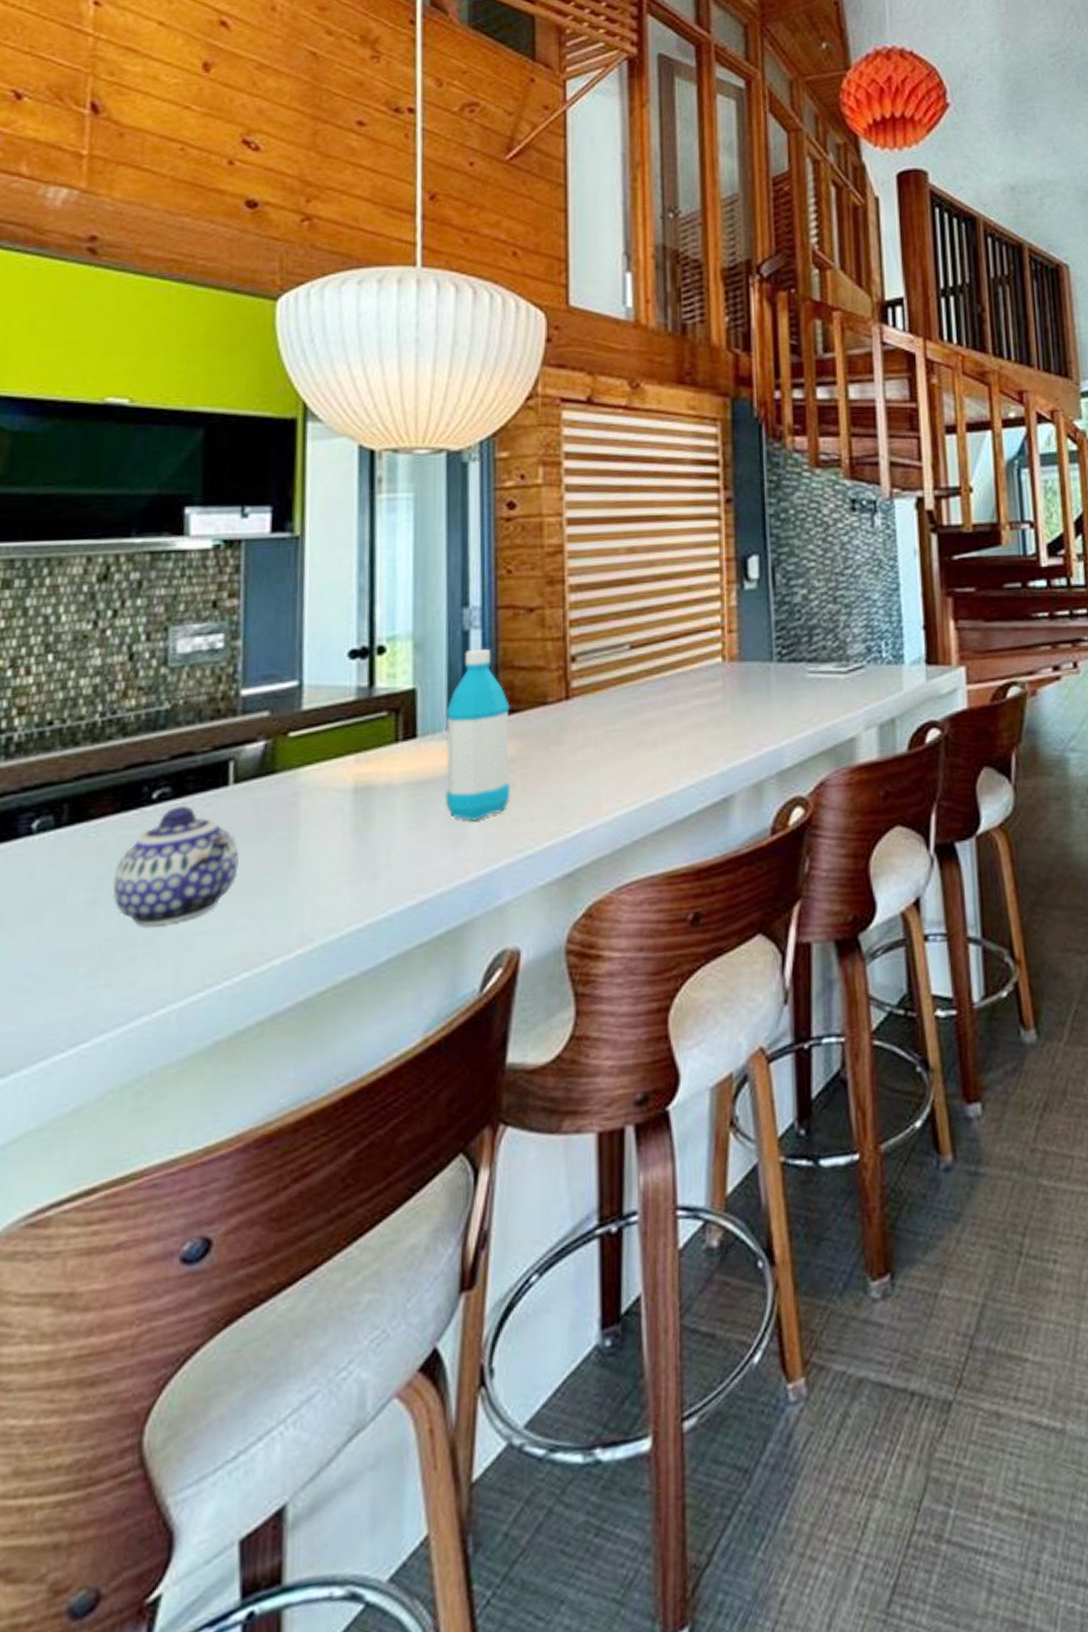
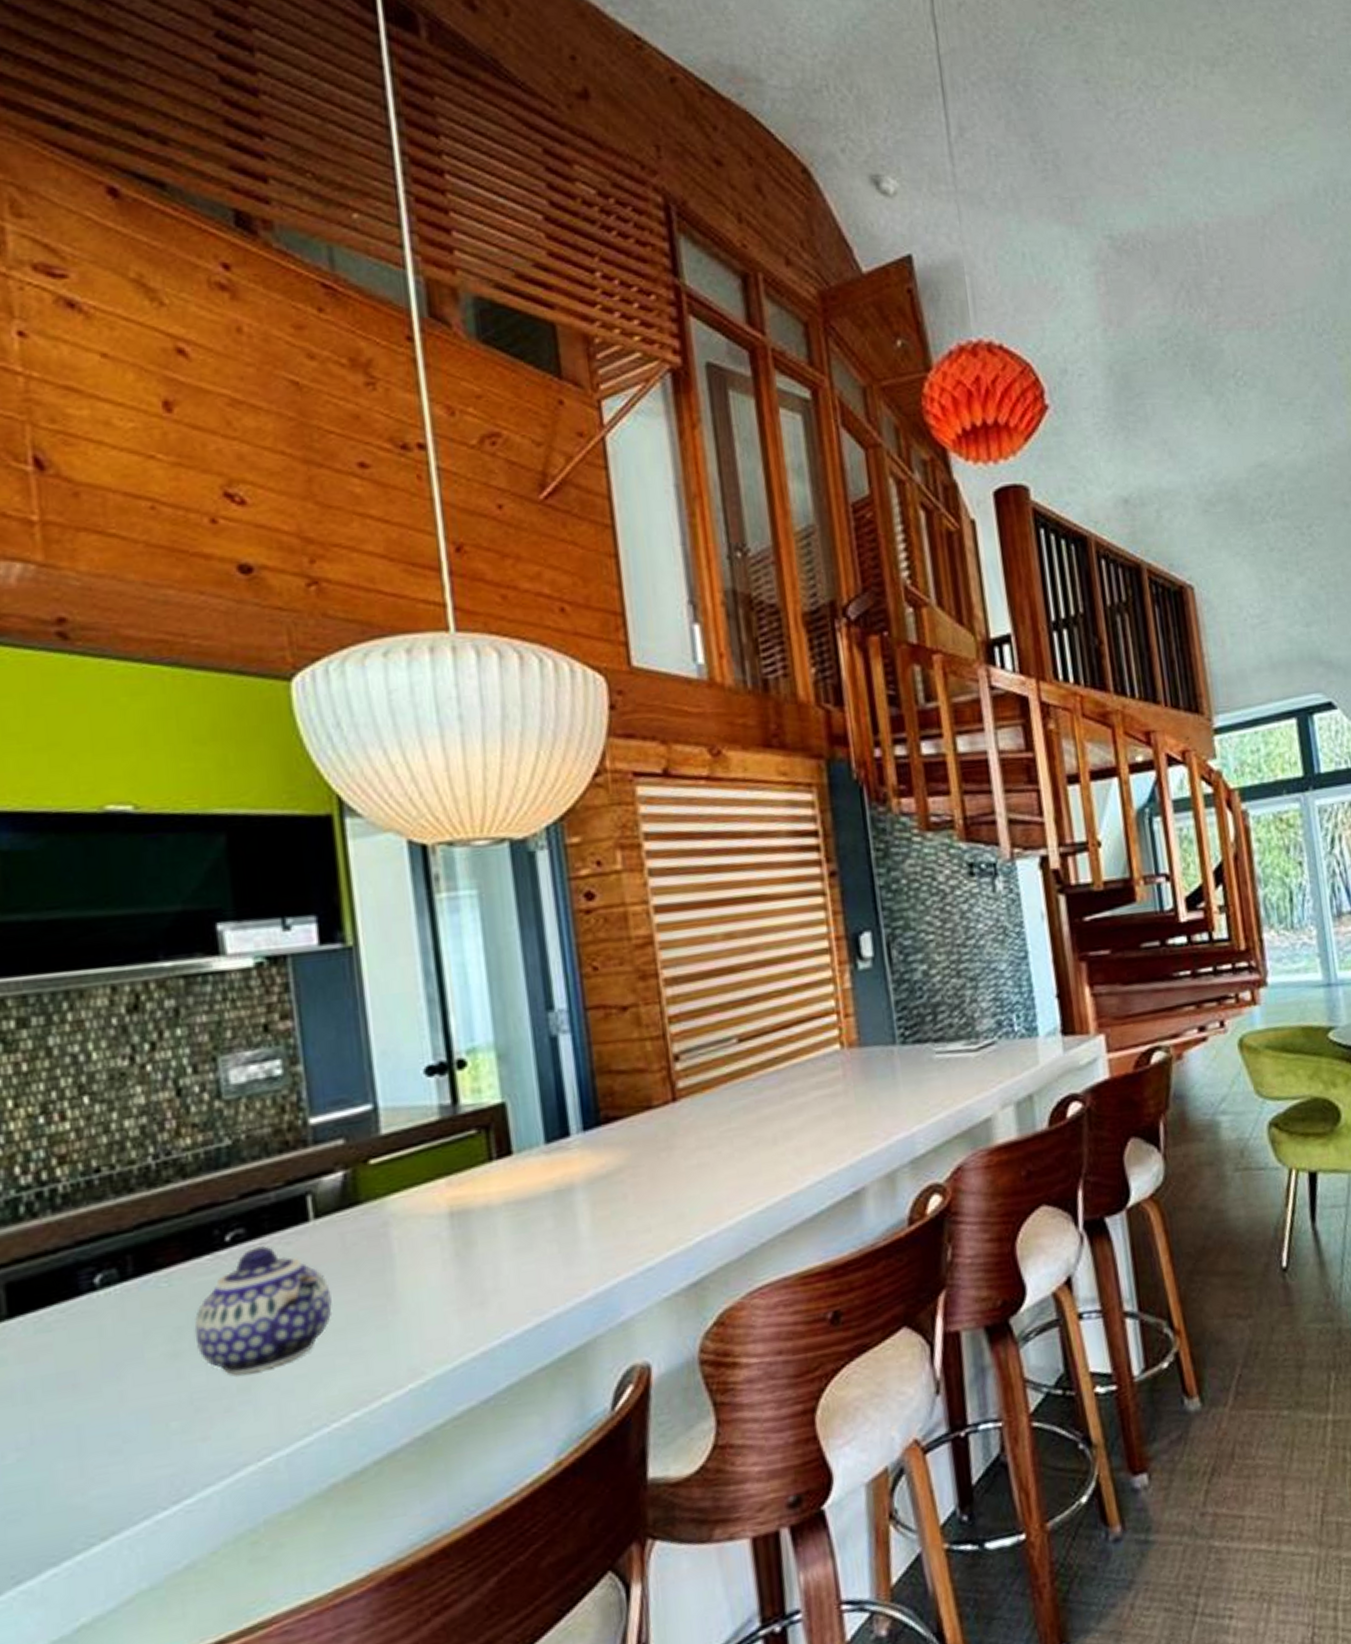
water bottle: present [444,648,511,821] -> none [541,1054,623,1237]

